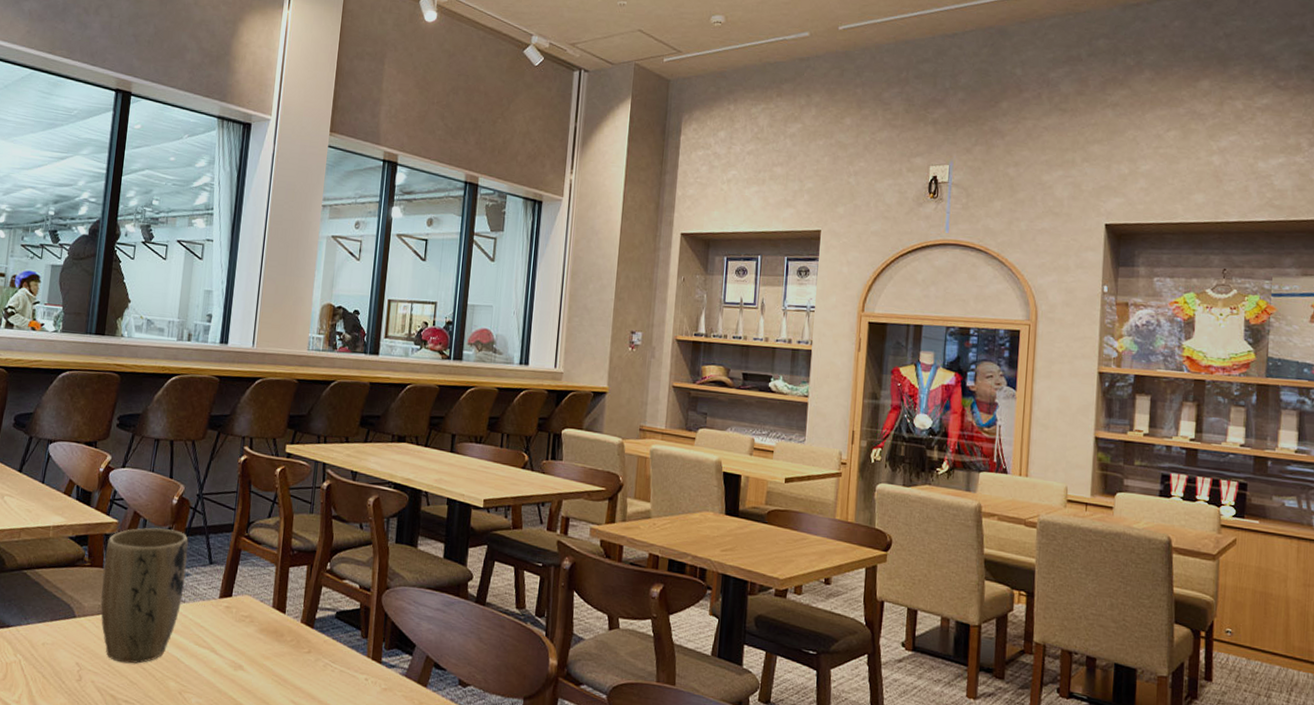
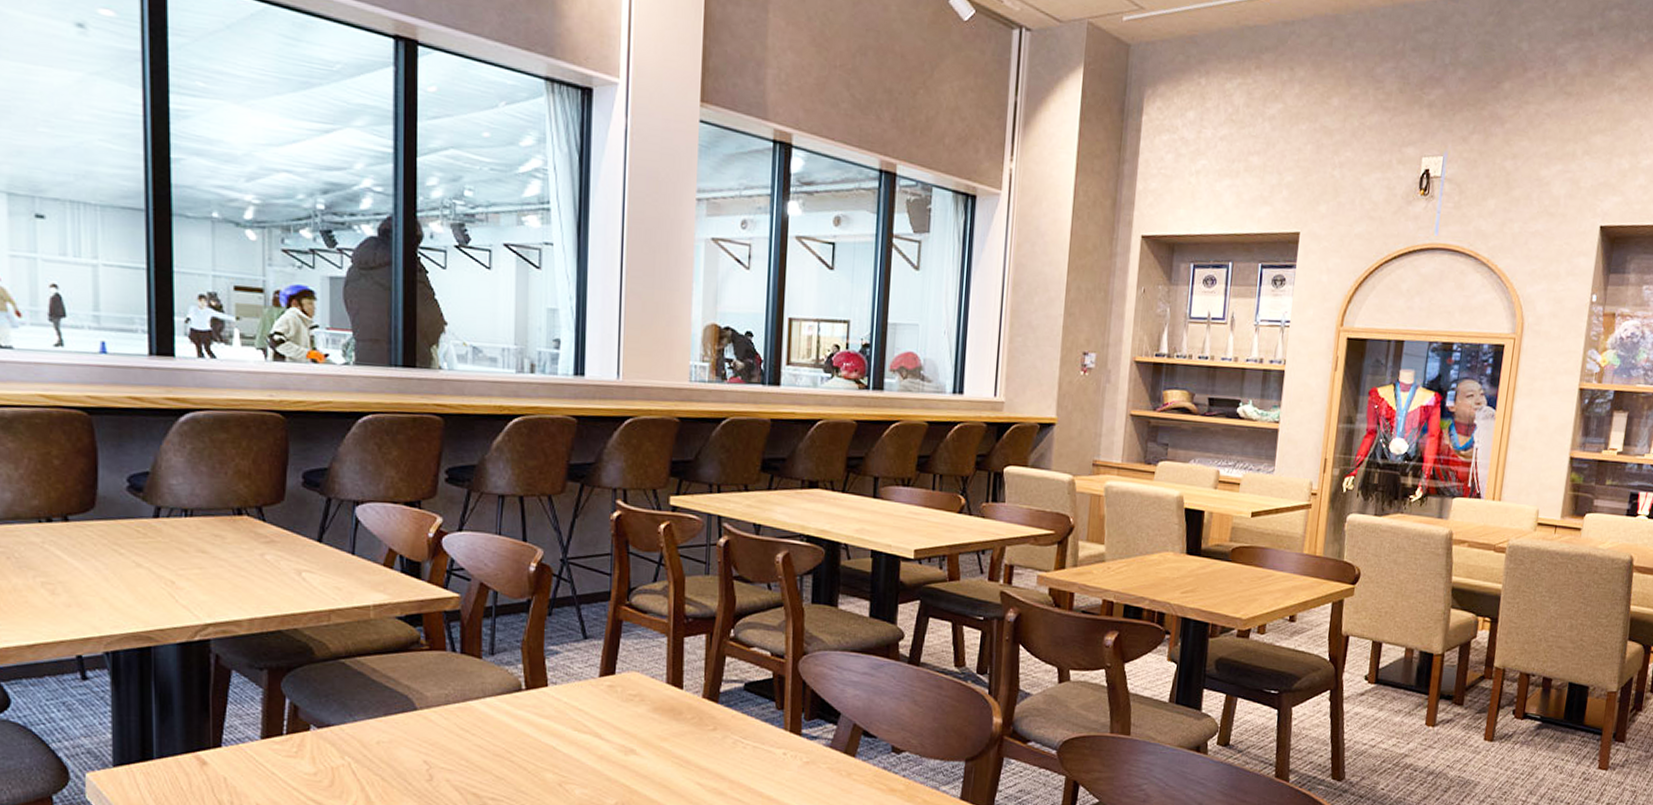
plant pot: present [100,527,189,664] -> none [447,600,555,757]

